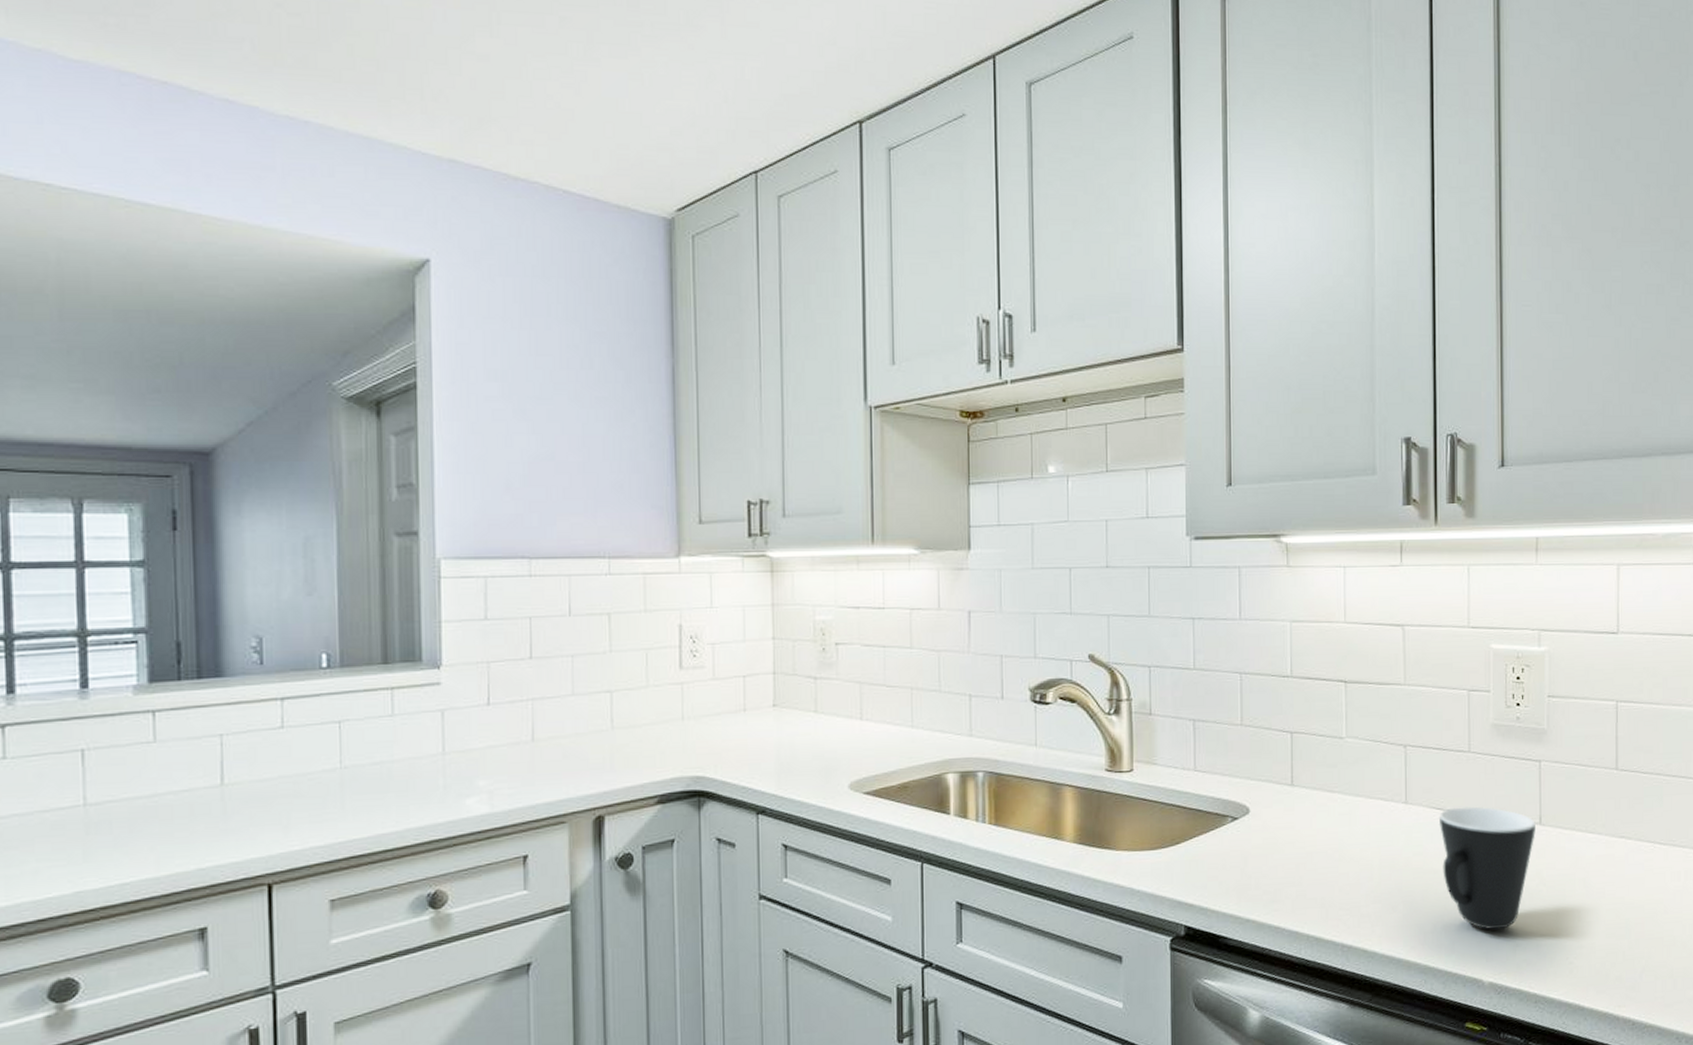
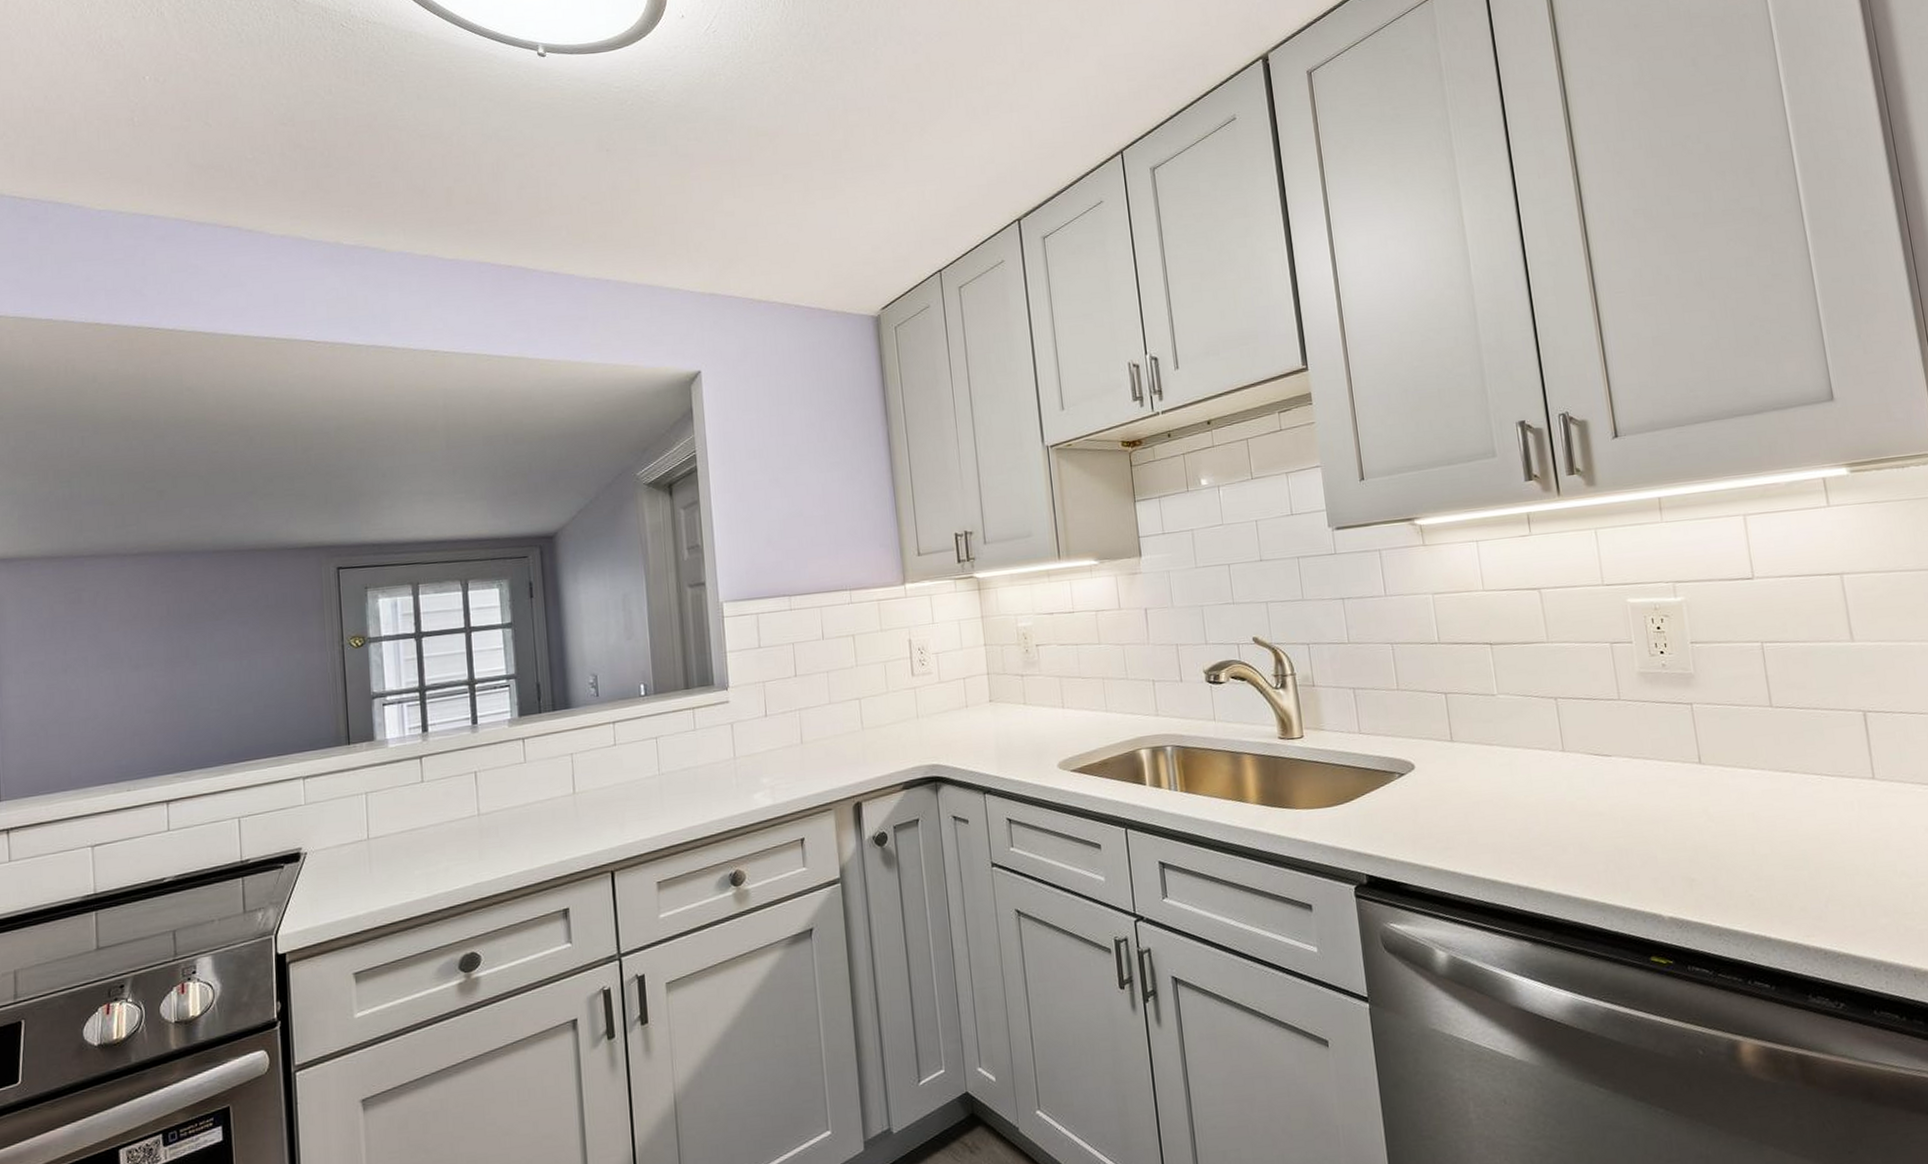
mug: present [1440,806,1536,930] -> none [1598,750,1697,867]

